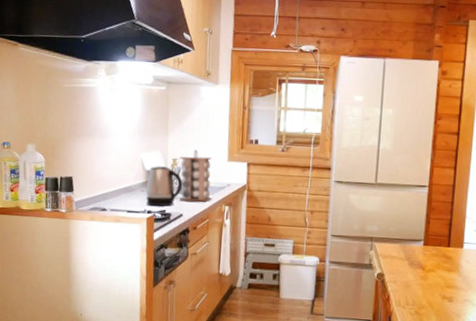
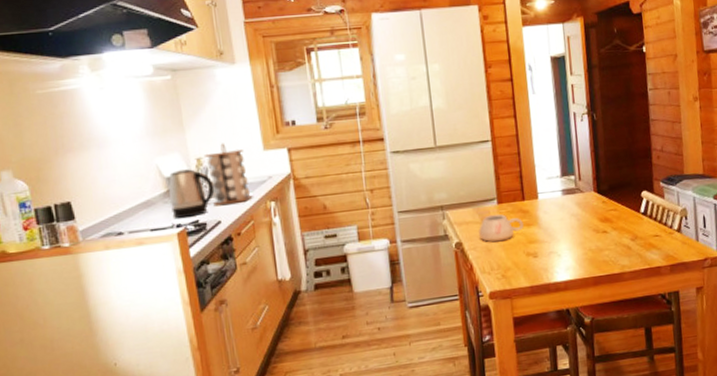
cup: none [401,254,445,281] -> present [479,214,524,243]

